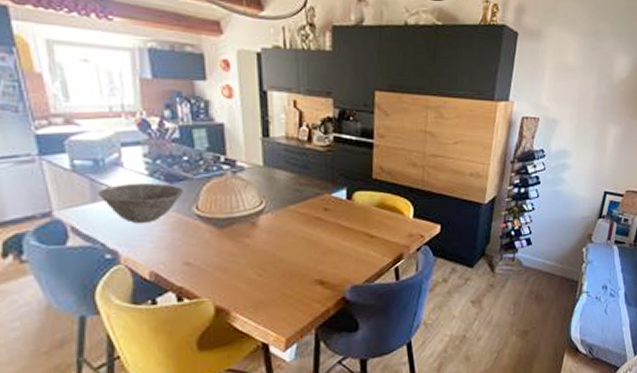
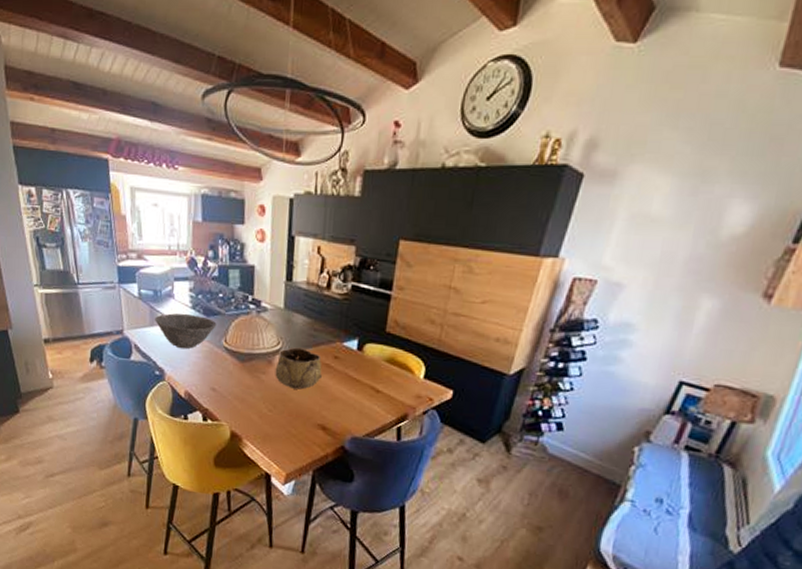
decorative bowl: none [261,204,313,248] -> present [275,347,322,390]

